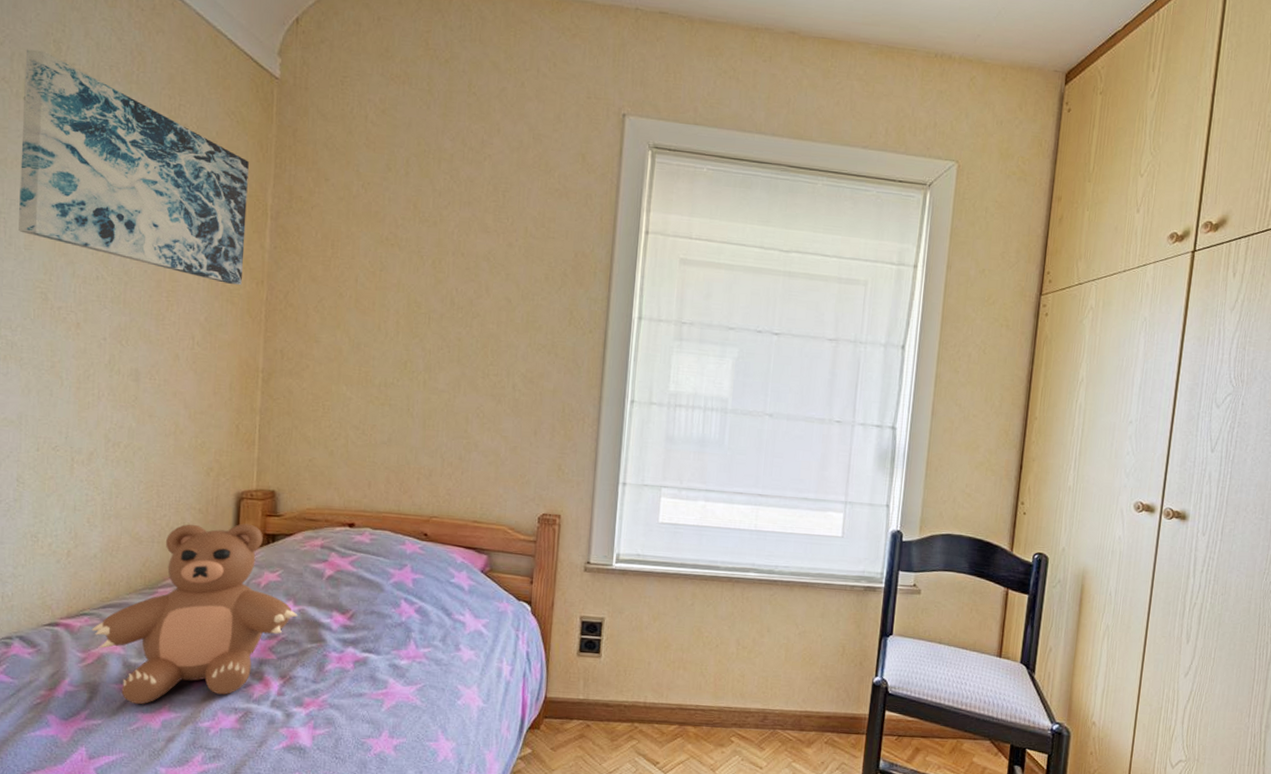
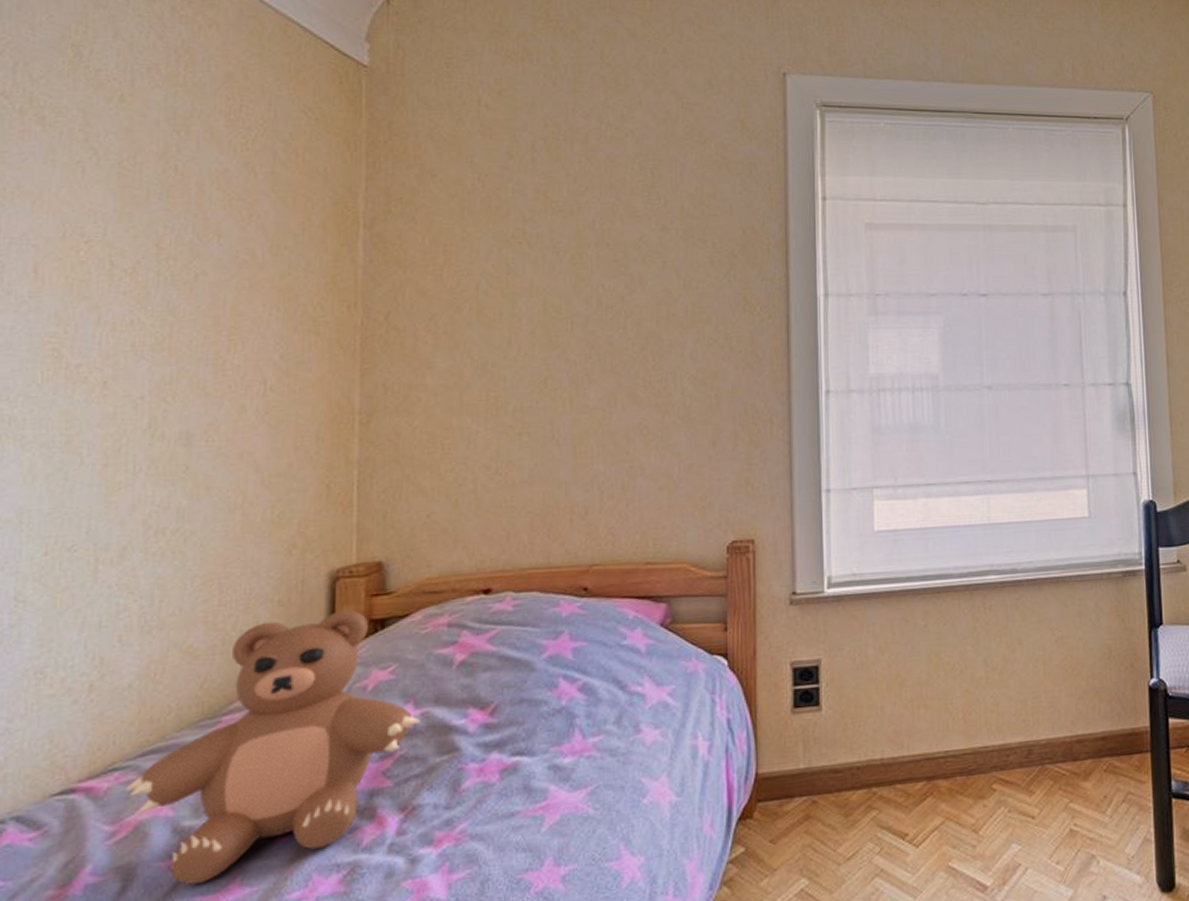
wall art: present [19,49,249,286] -> none [21,57,333,312]

